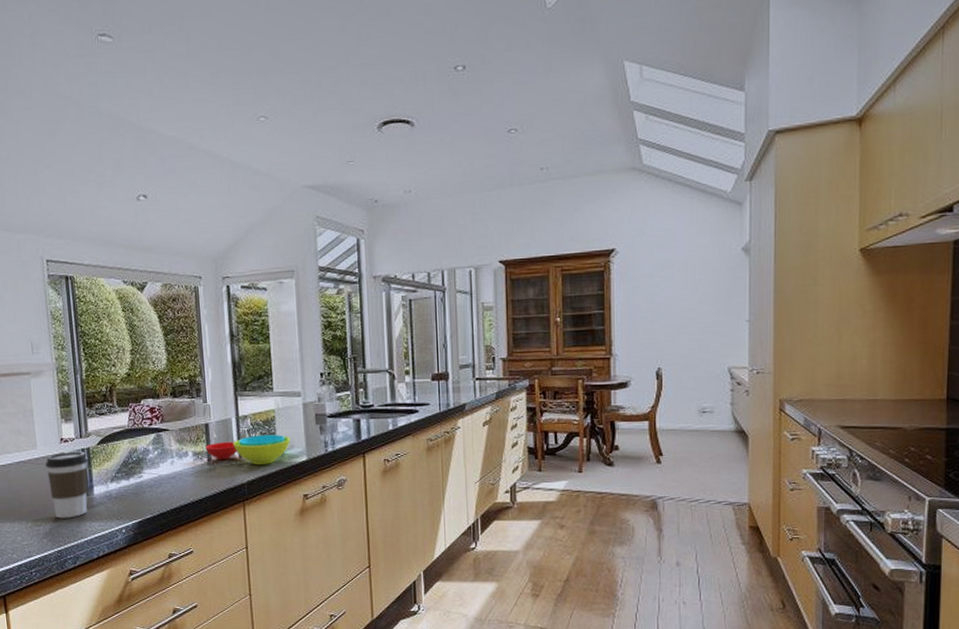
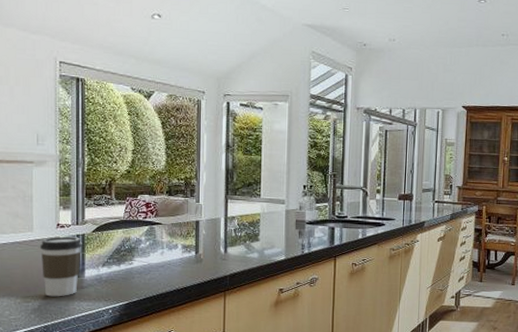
bowl: present [205,435,291,464] -> none [194,234,273,260]

